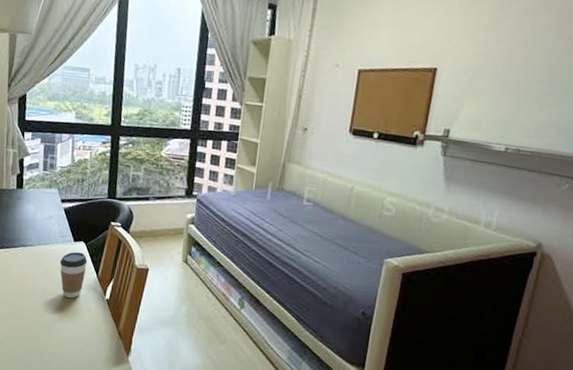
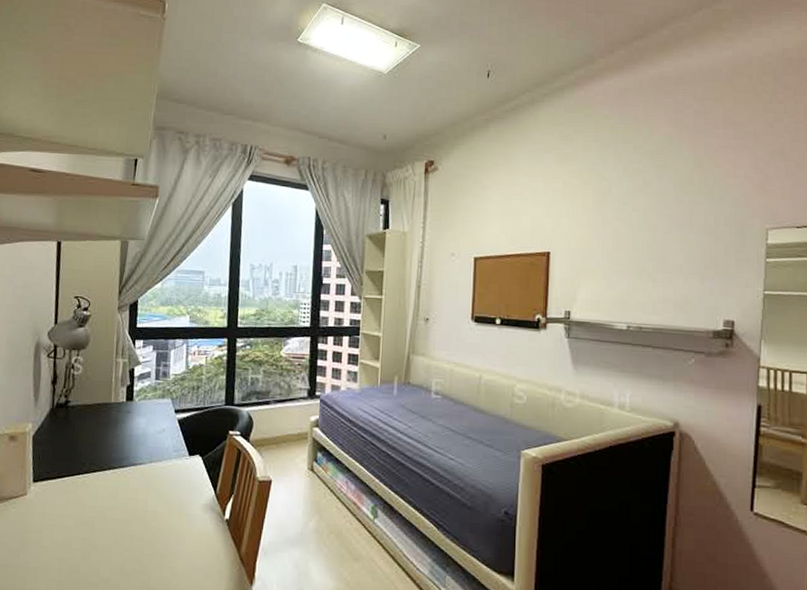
coffee cup: present [59,251,88,298] -> none [173,467,204,521]

